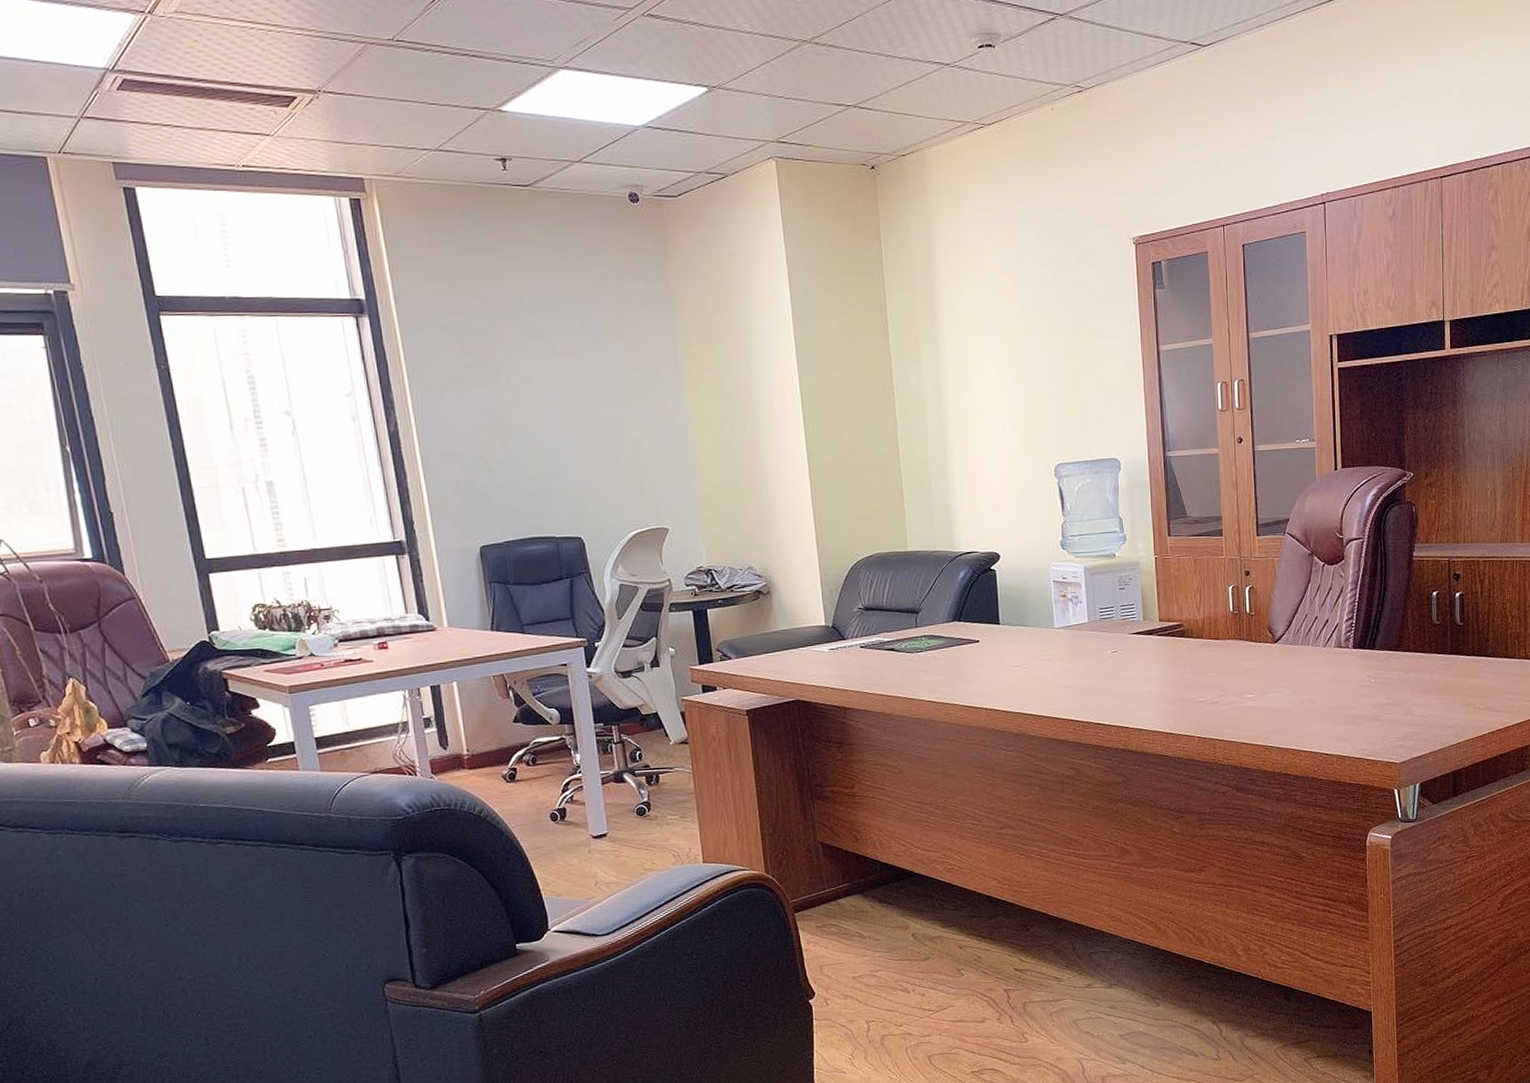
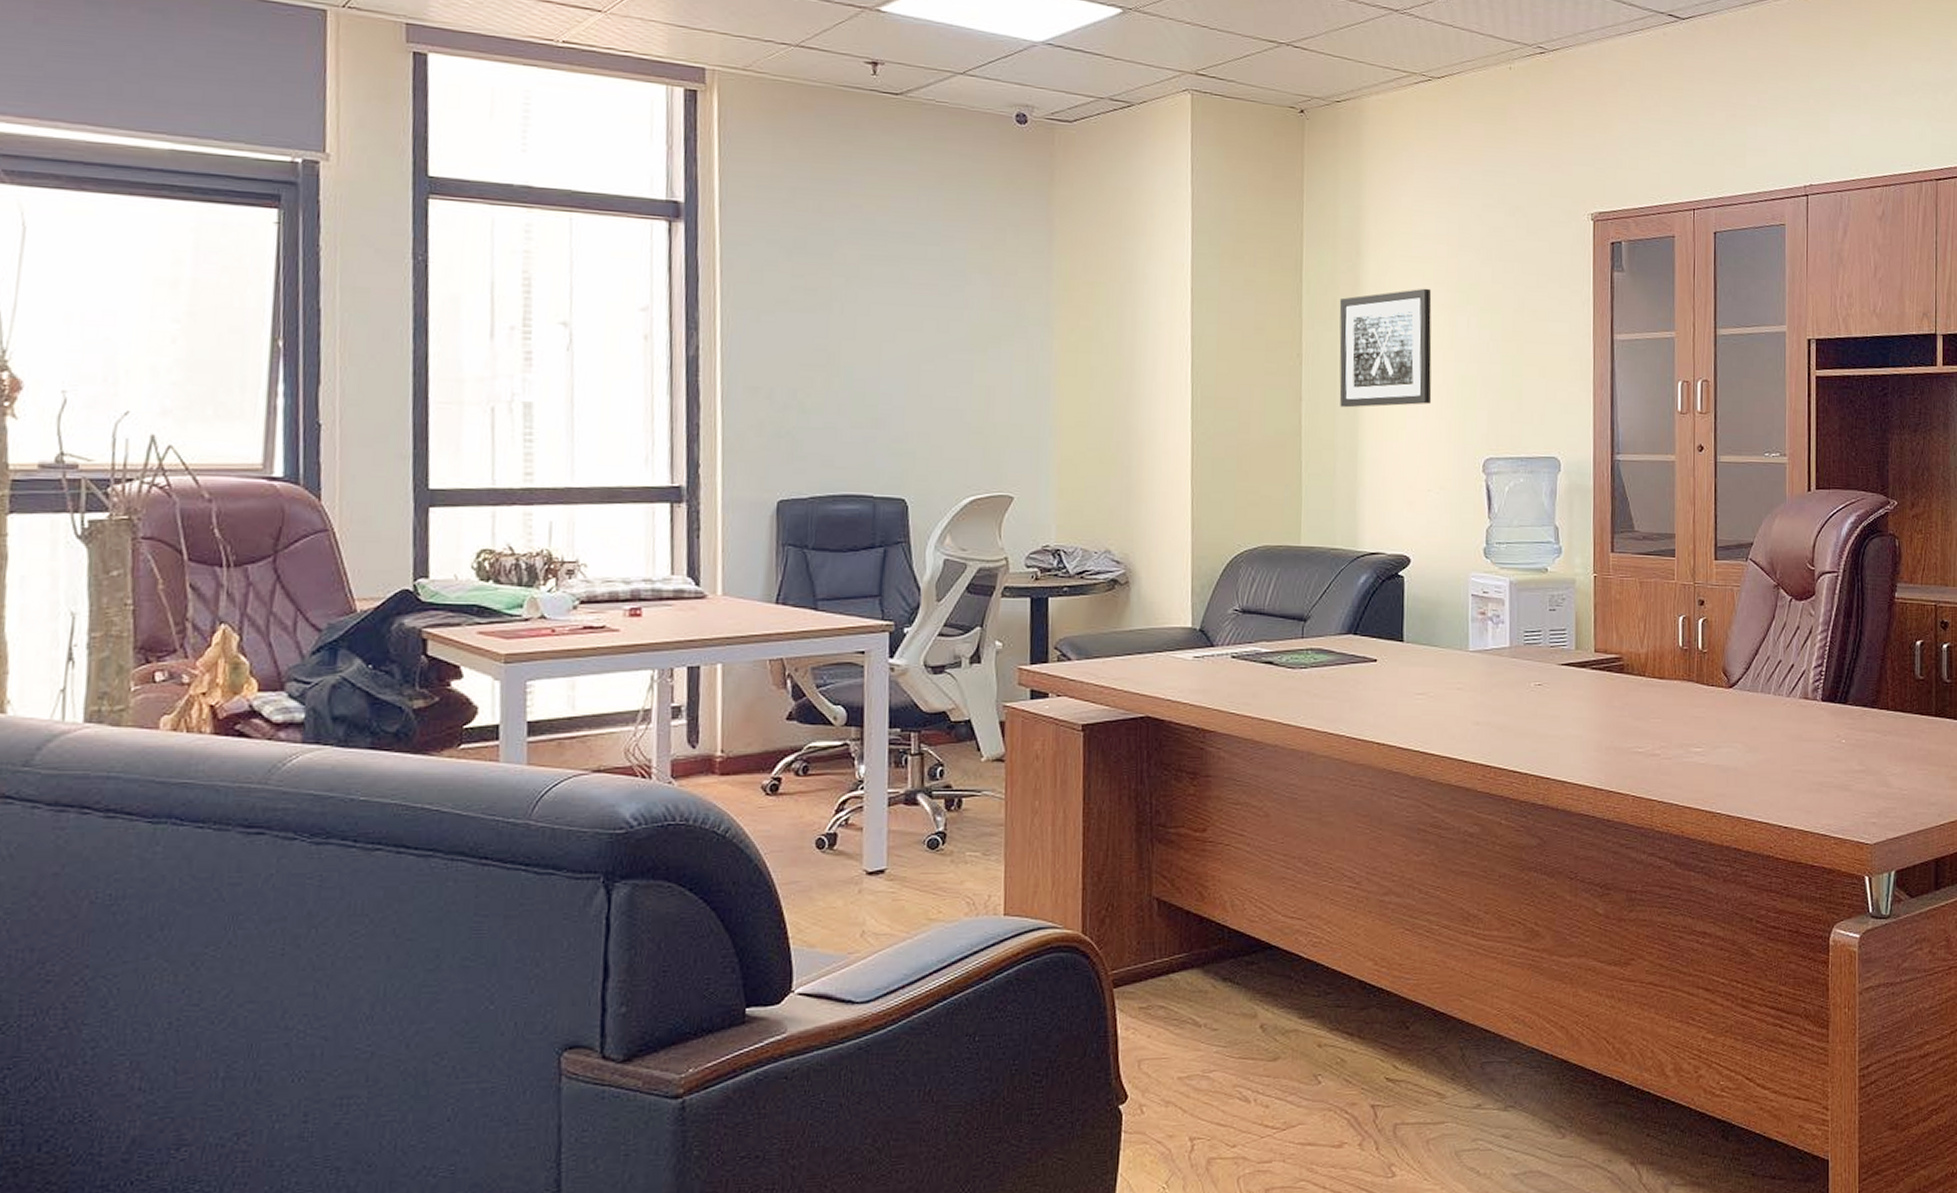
wall art: none [921,318,1007,430] -> present [1339,288,1432,408]

